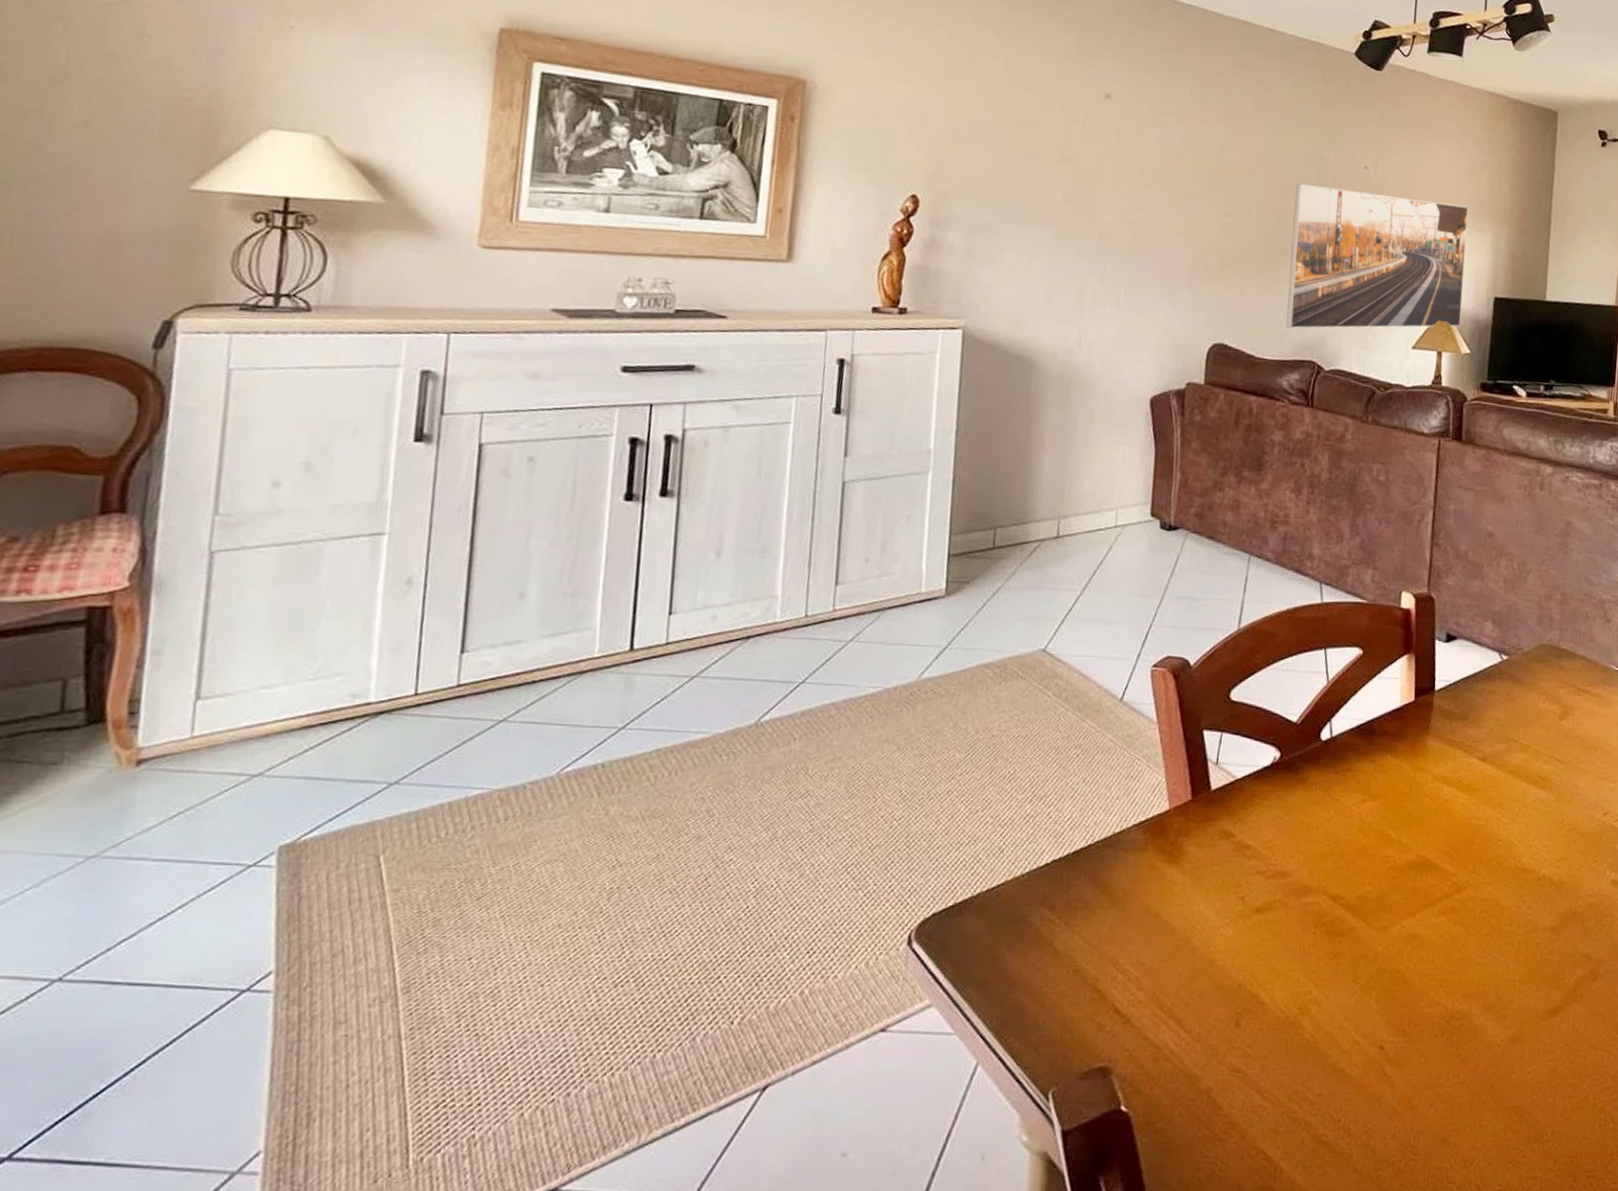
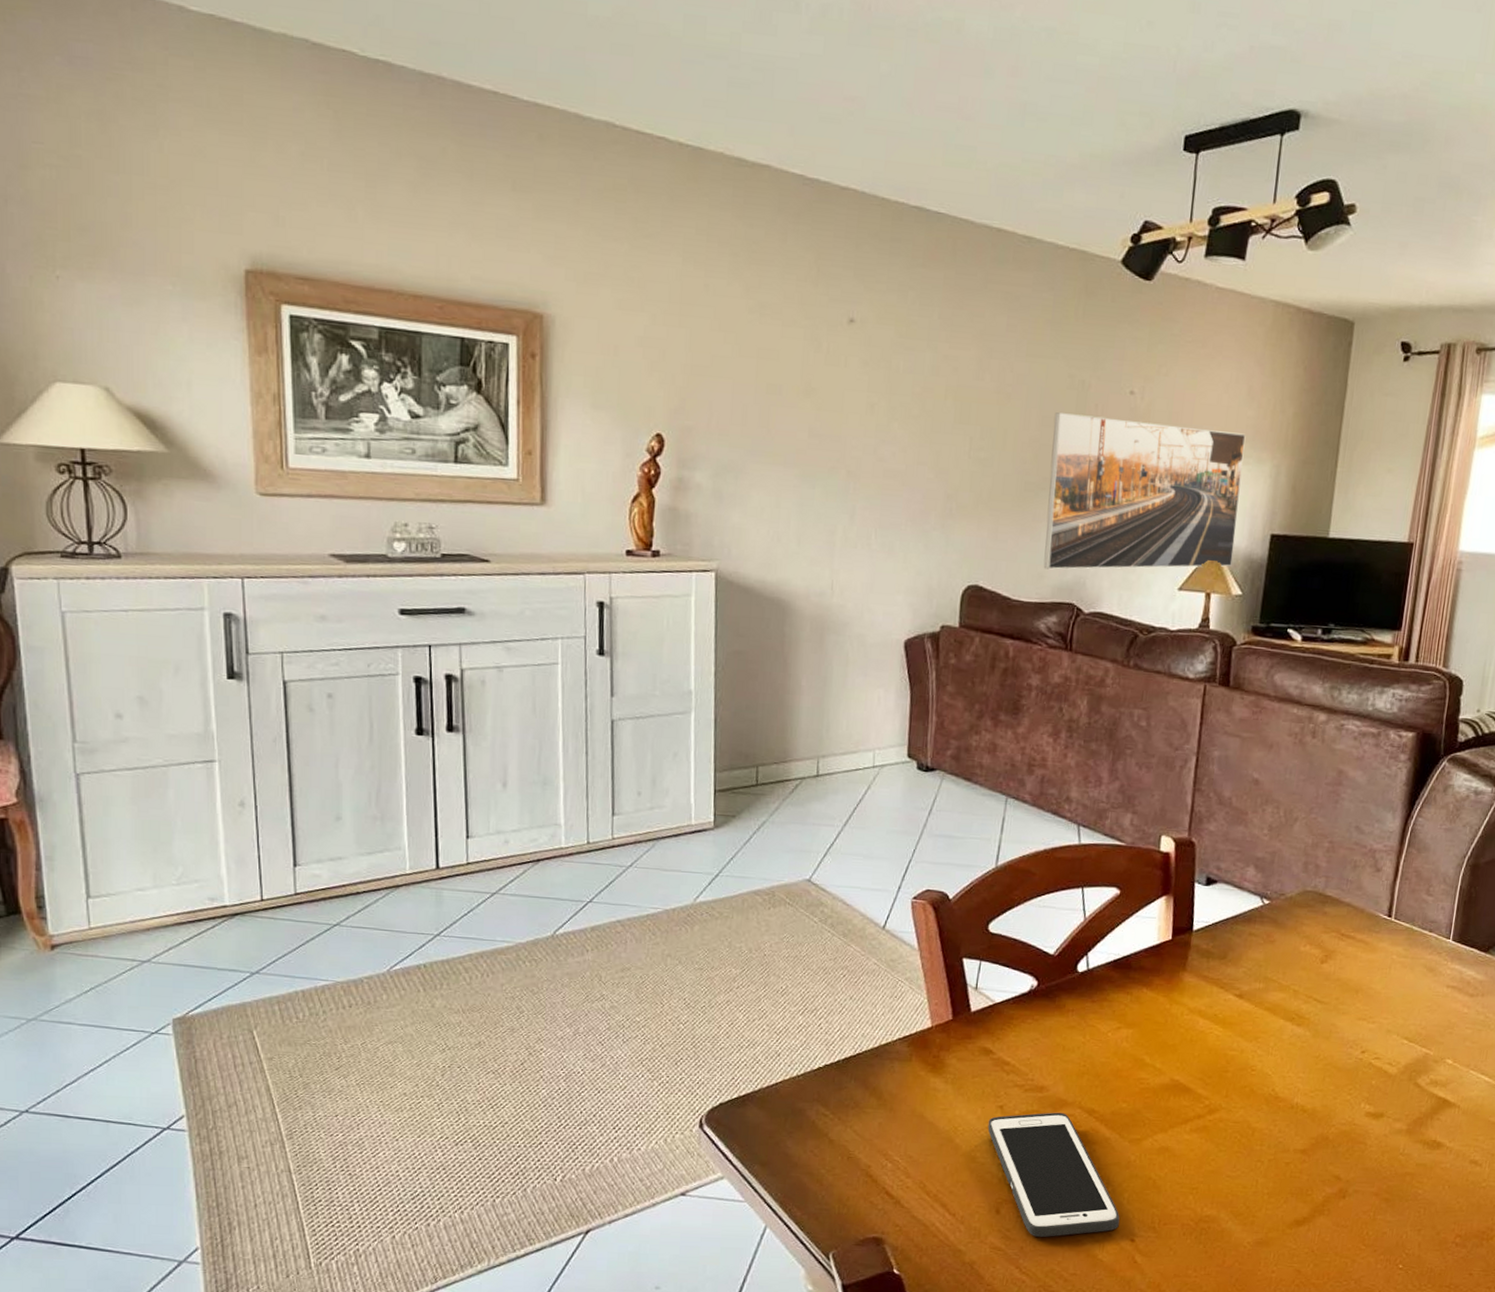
cell phone: none [1227,901,1368,1052] -> present [987,1112,1120,1237]

